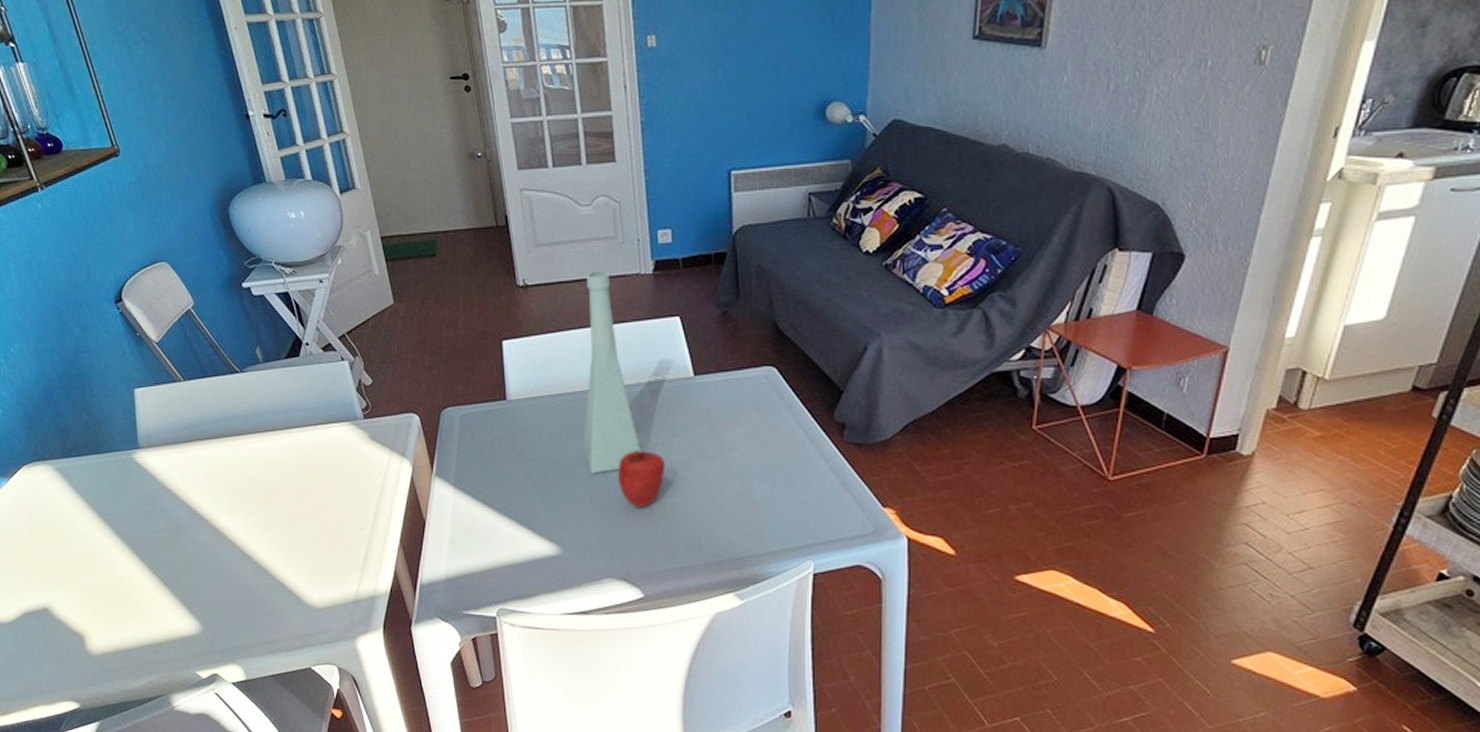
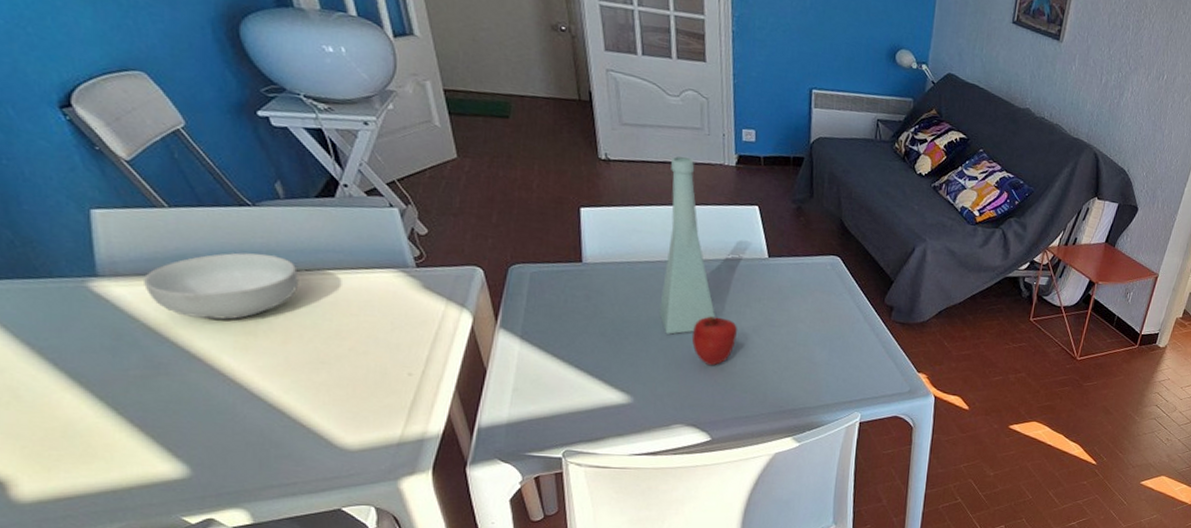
cereal bowl: none [169,417,275,482] -> present [144,252,299,320]

